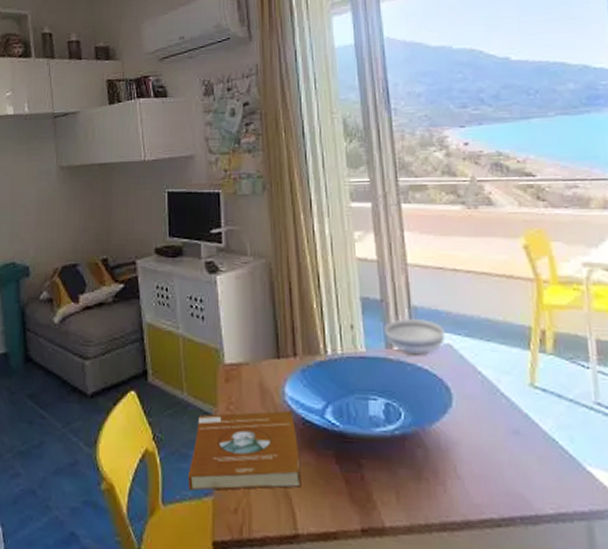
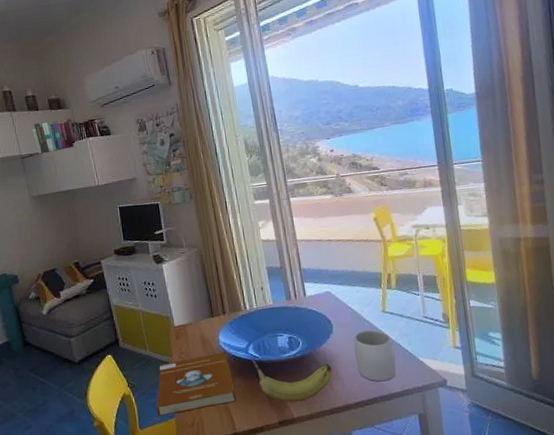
books: none [71,72,127,114] -> present [32,118,77,155]
fruit: none [329,428,448,503] -> present [252,359,333,402]
bowl: present [383,319,446,355] -> none [284,277,326,302]
mug: none [483,409,548,494] -> present [353,329,396,382]

